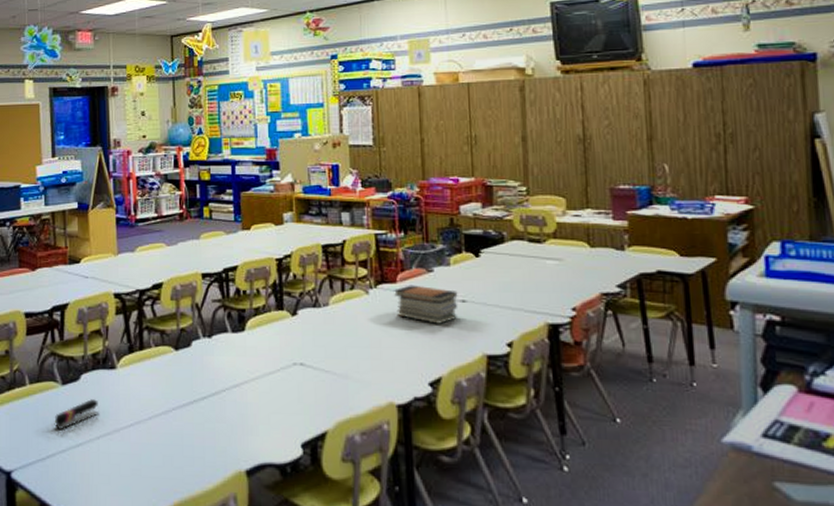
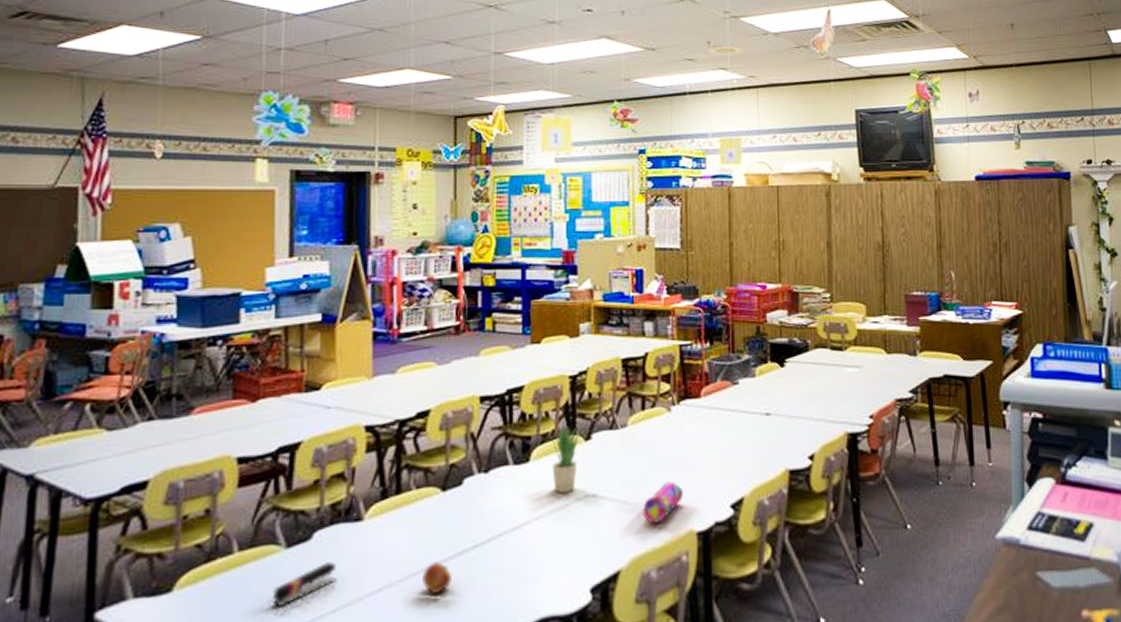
apple: none [163,406,186,433] -> present [422,560,452,594]
potted plant: none [263,297,287,359] -> present [552,421,580,493]
pencil case: none [345,357,383,393] -> present [642,482,683,523]
book stack: present [394,285,458,324] -> none [698,399,762,440]

